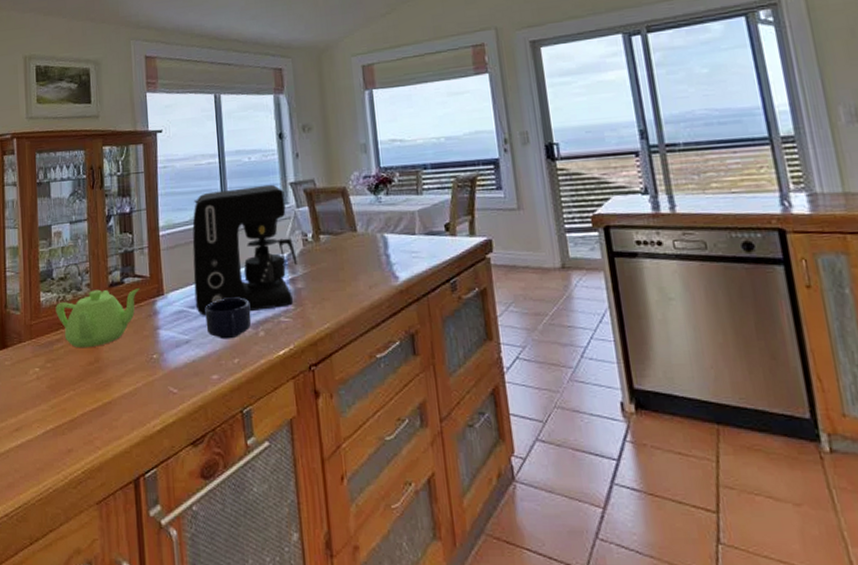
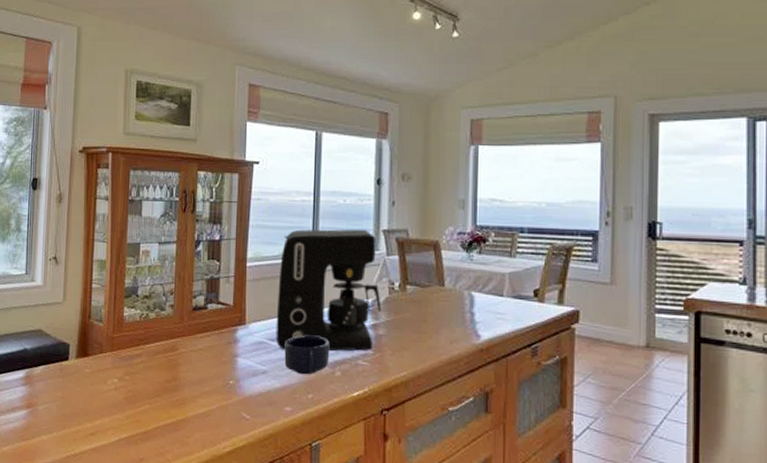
teapot: present [55,288,141,348] -> none [138,311,223,366]

